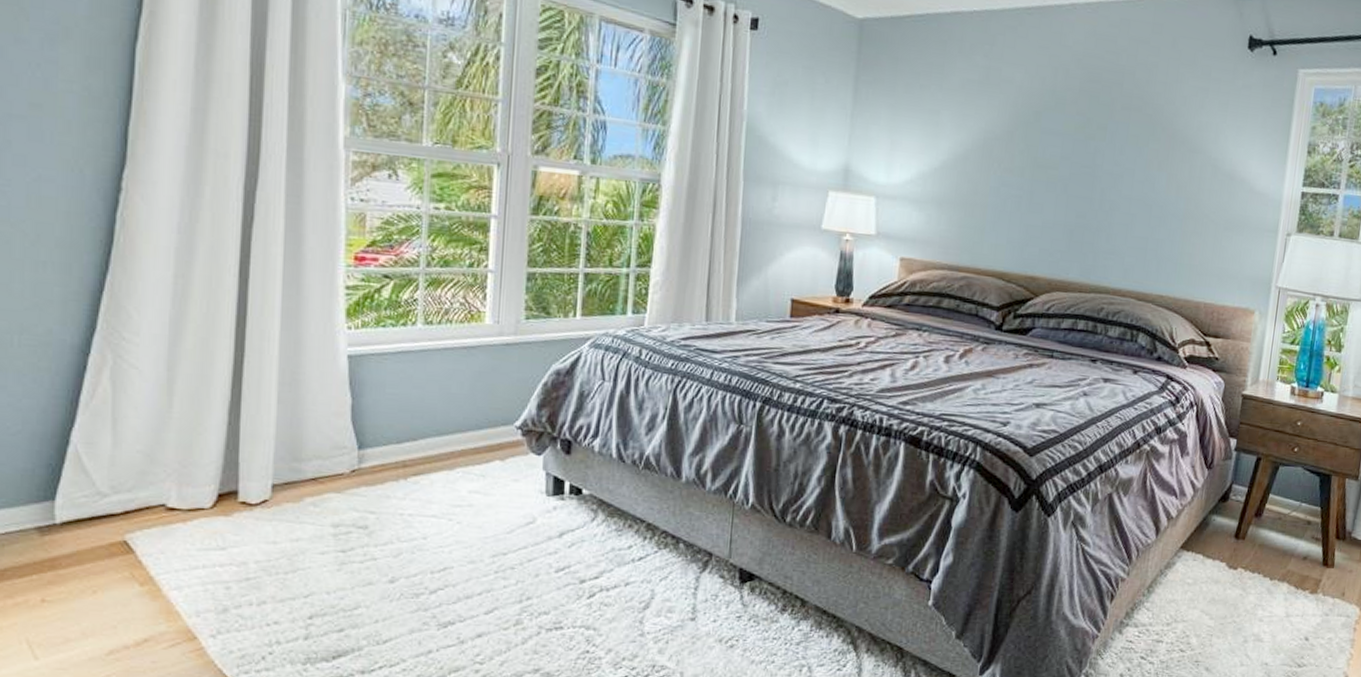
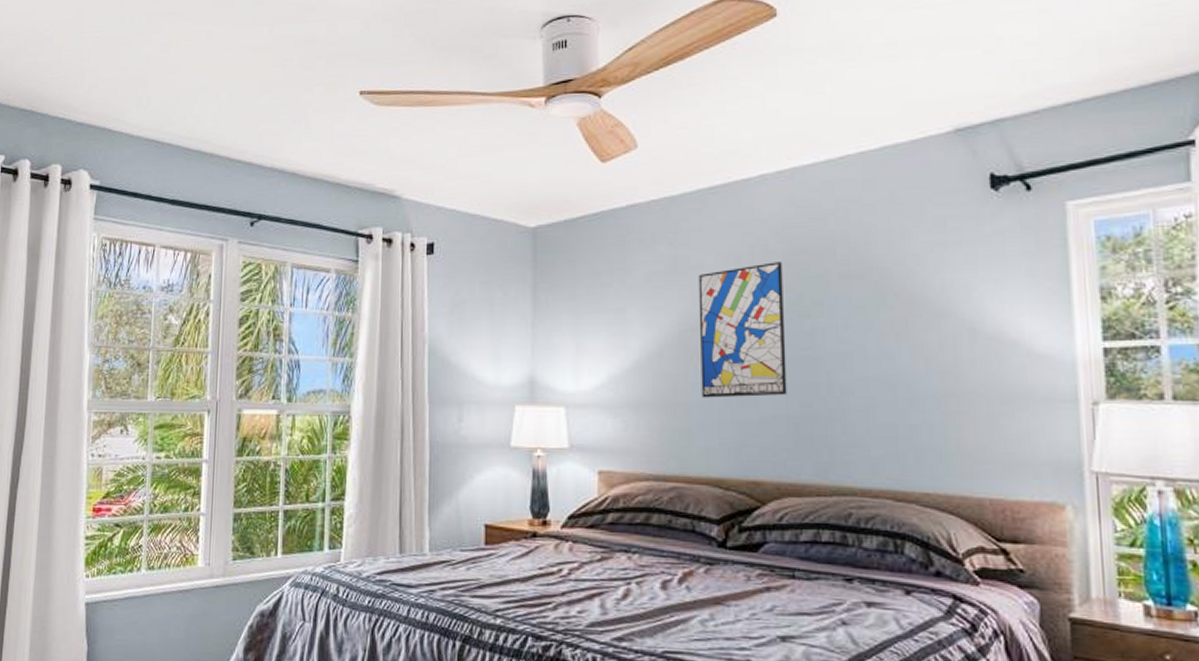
wall art: none [997,86,1079,206] -> present [698,262,787,398]

